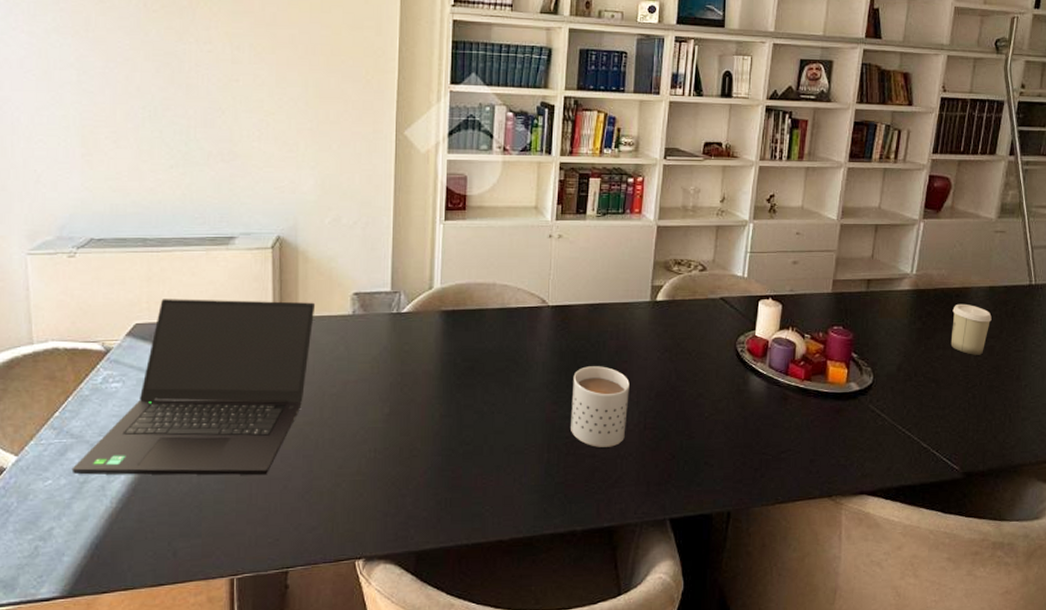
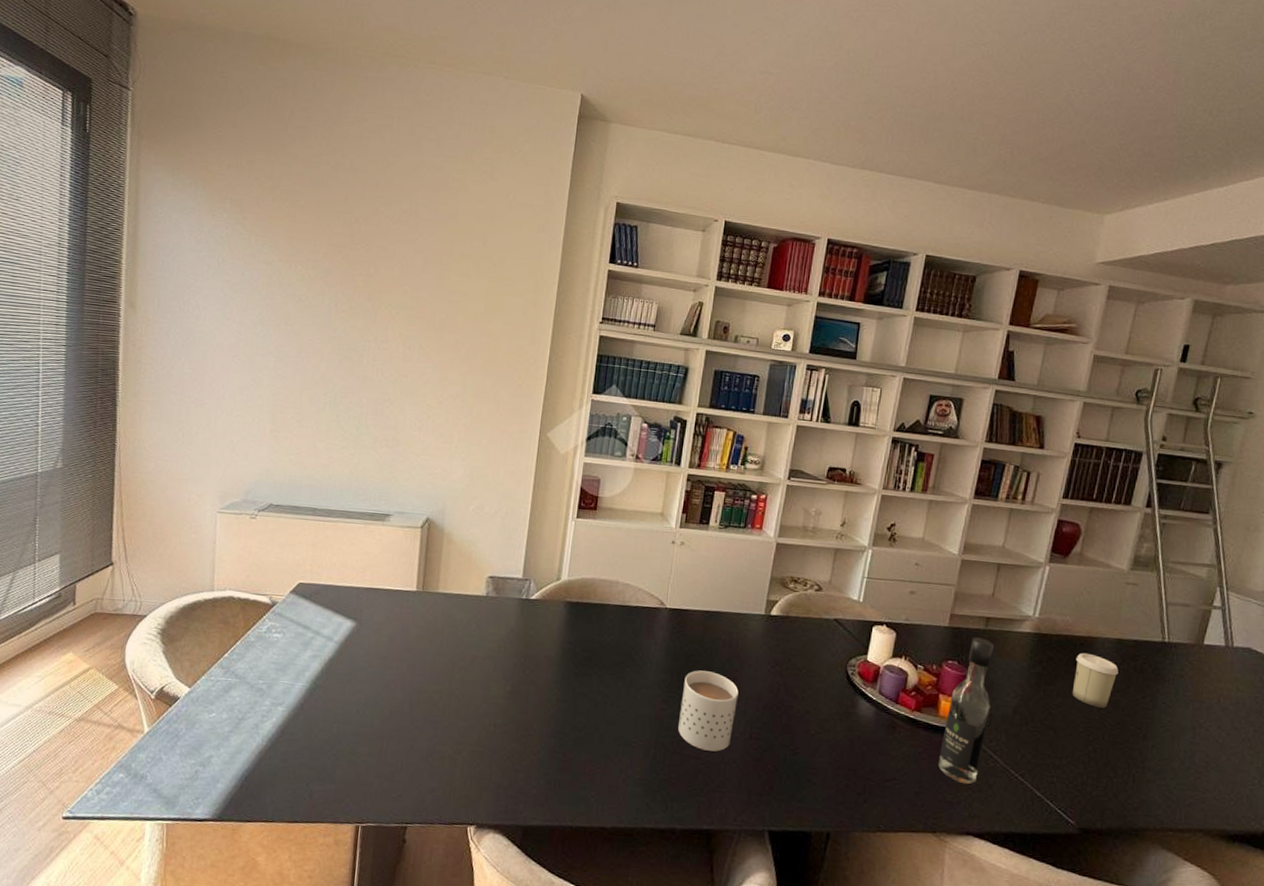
laptop: present [71,299,316,475] -> none [233,563,455,734]
bottle: none [829,300,876,446] -> present [937,637,994,785]

